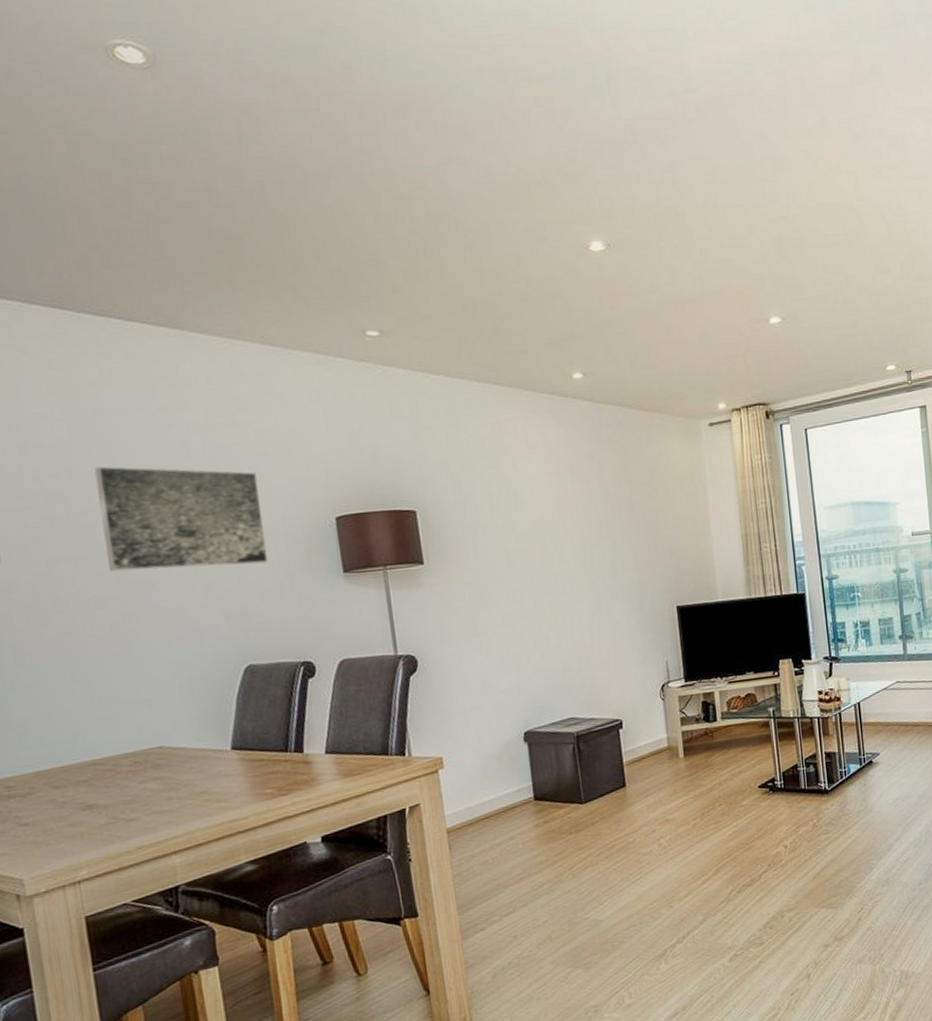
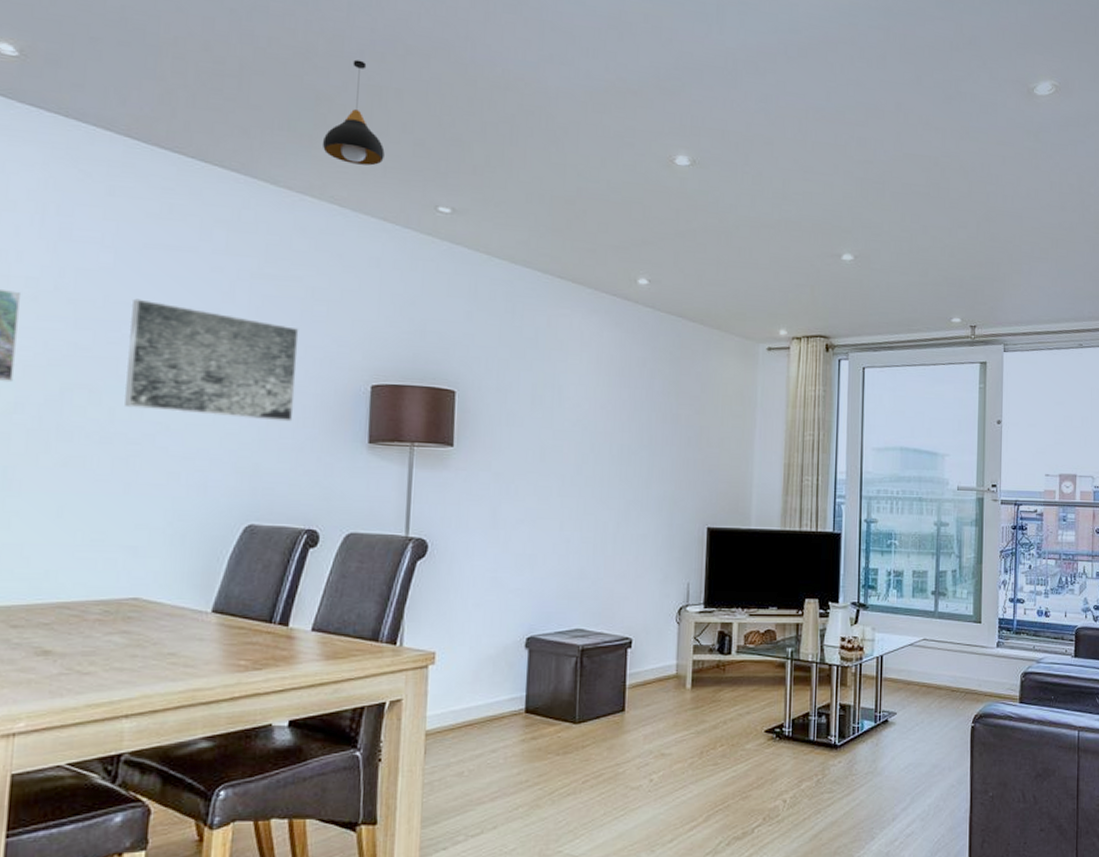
pendant light: none [241,192,304,301] -> present [322,59,385,166]

